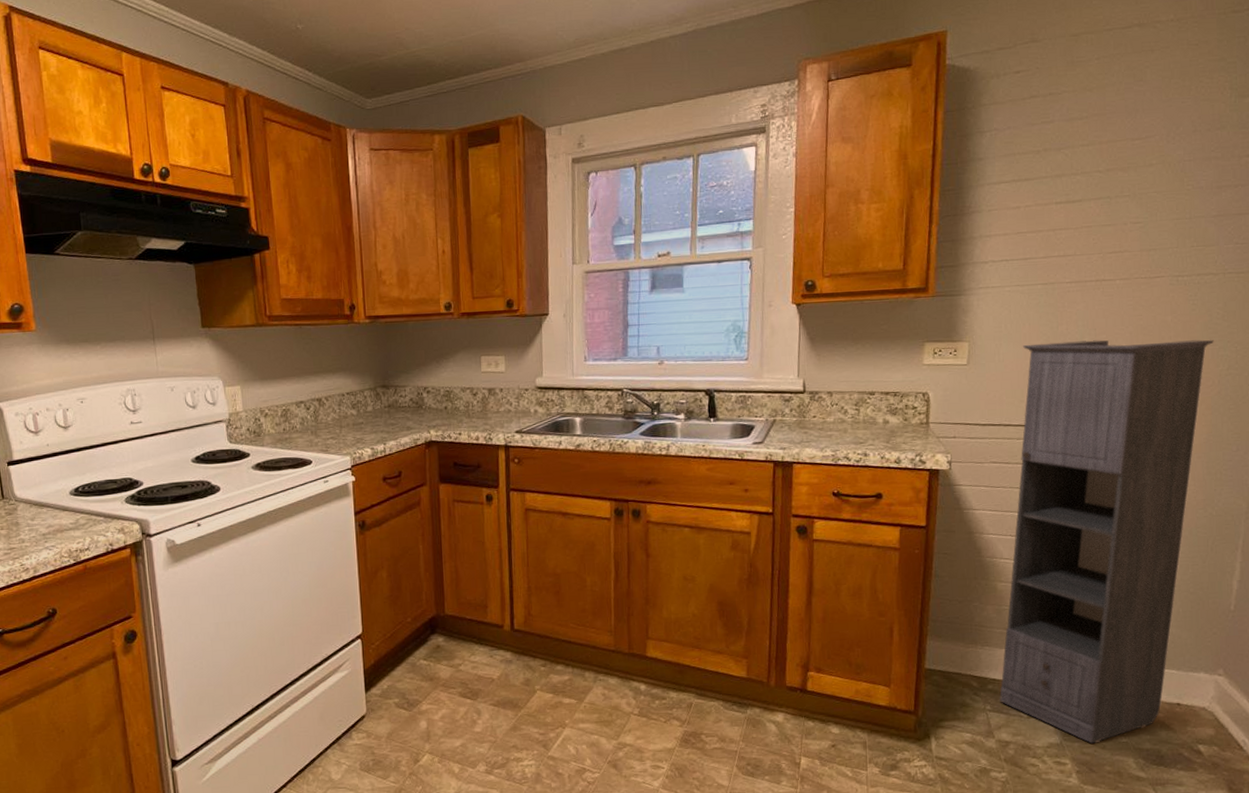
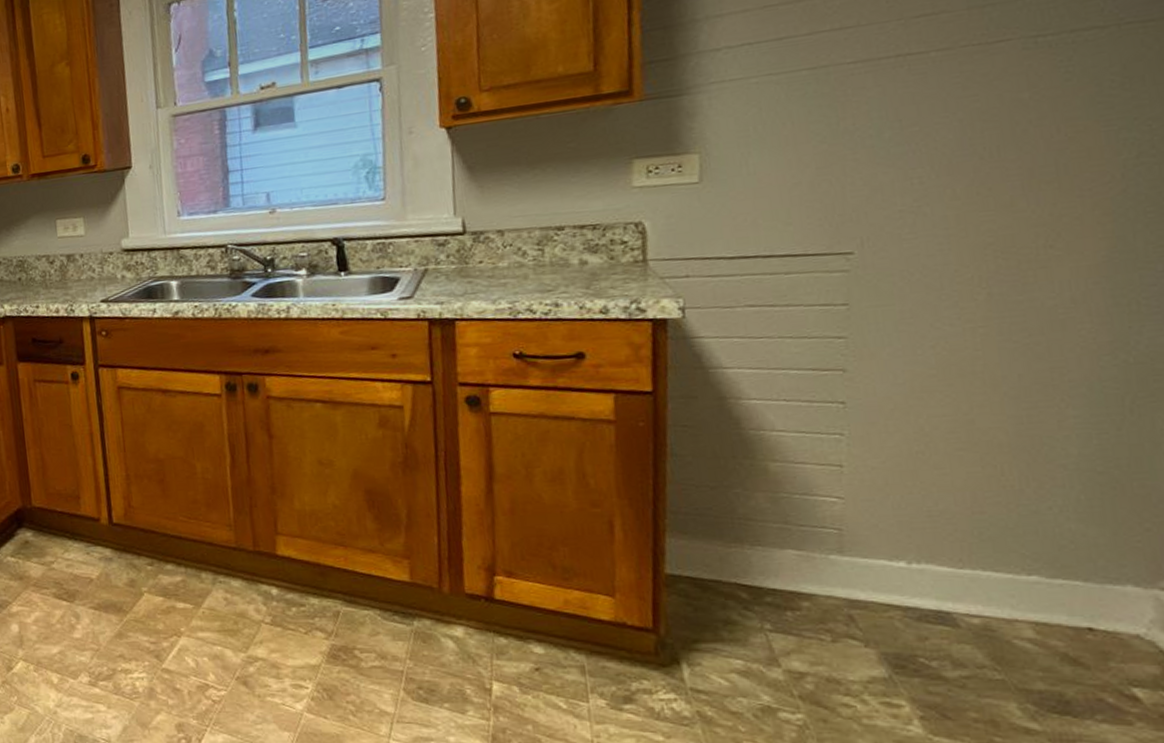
storage cabinet: present [1000,339,1214,744] -> none [784,117,1108,680]

